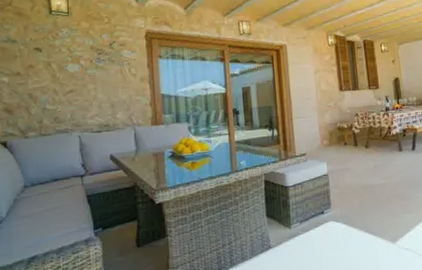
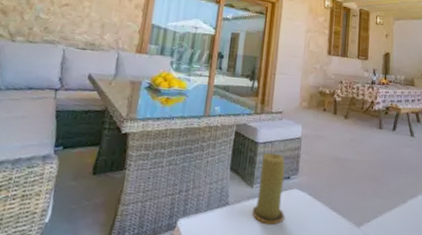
candle: none [294,192,325,258] -> present [252,152,285,225]

